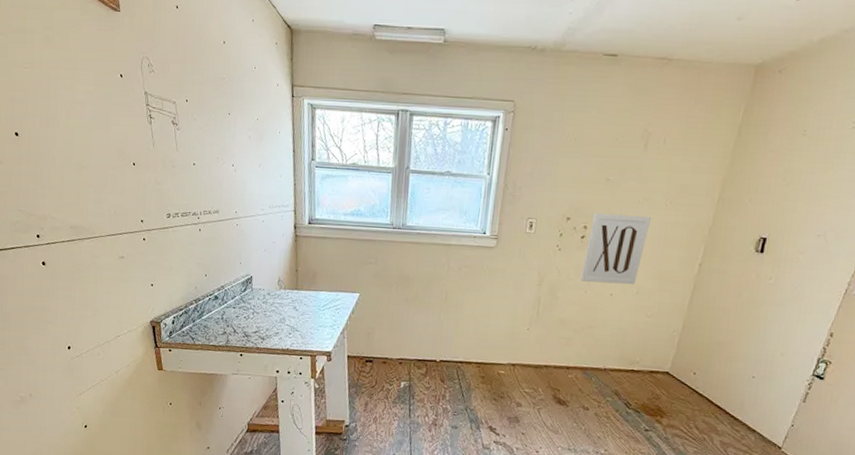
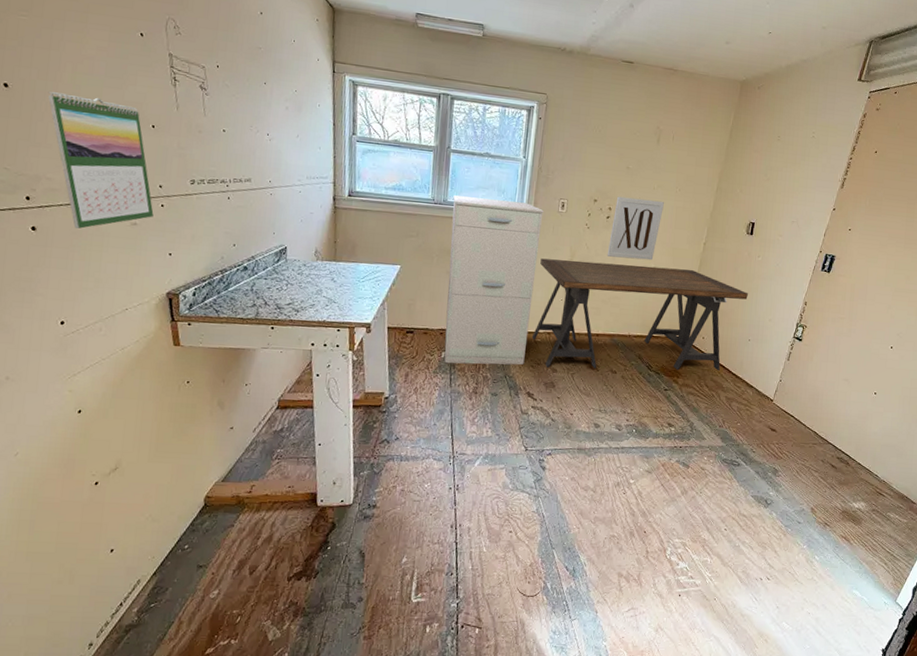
calendar: none [49,137,137,263] -> present [47,91,154,229]
filing cabinet: none [403,219,509,398] -> present [444,195,544,365]
desk: none [494,284,754,412] -> present [531,258,748,371]

